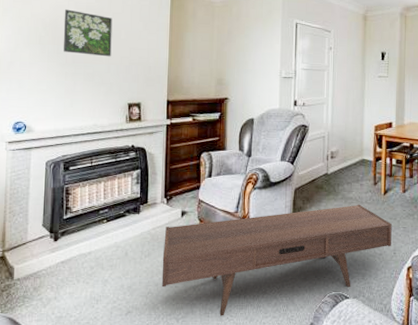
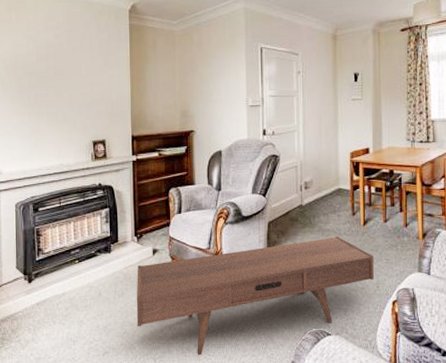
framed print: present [63,9,113,57] -> none [24,48,73,94]

